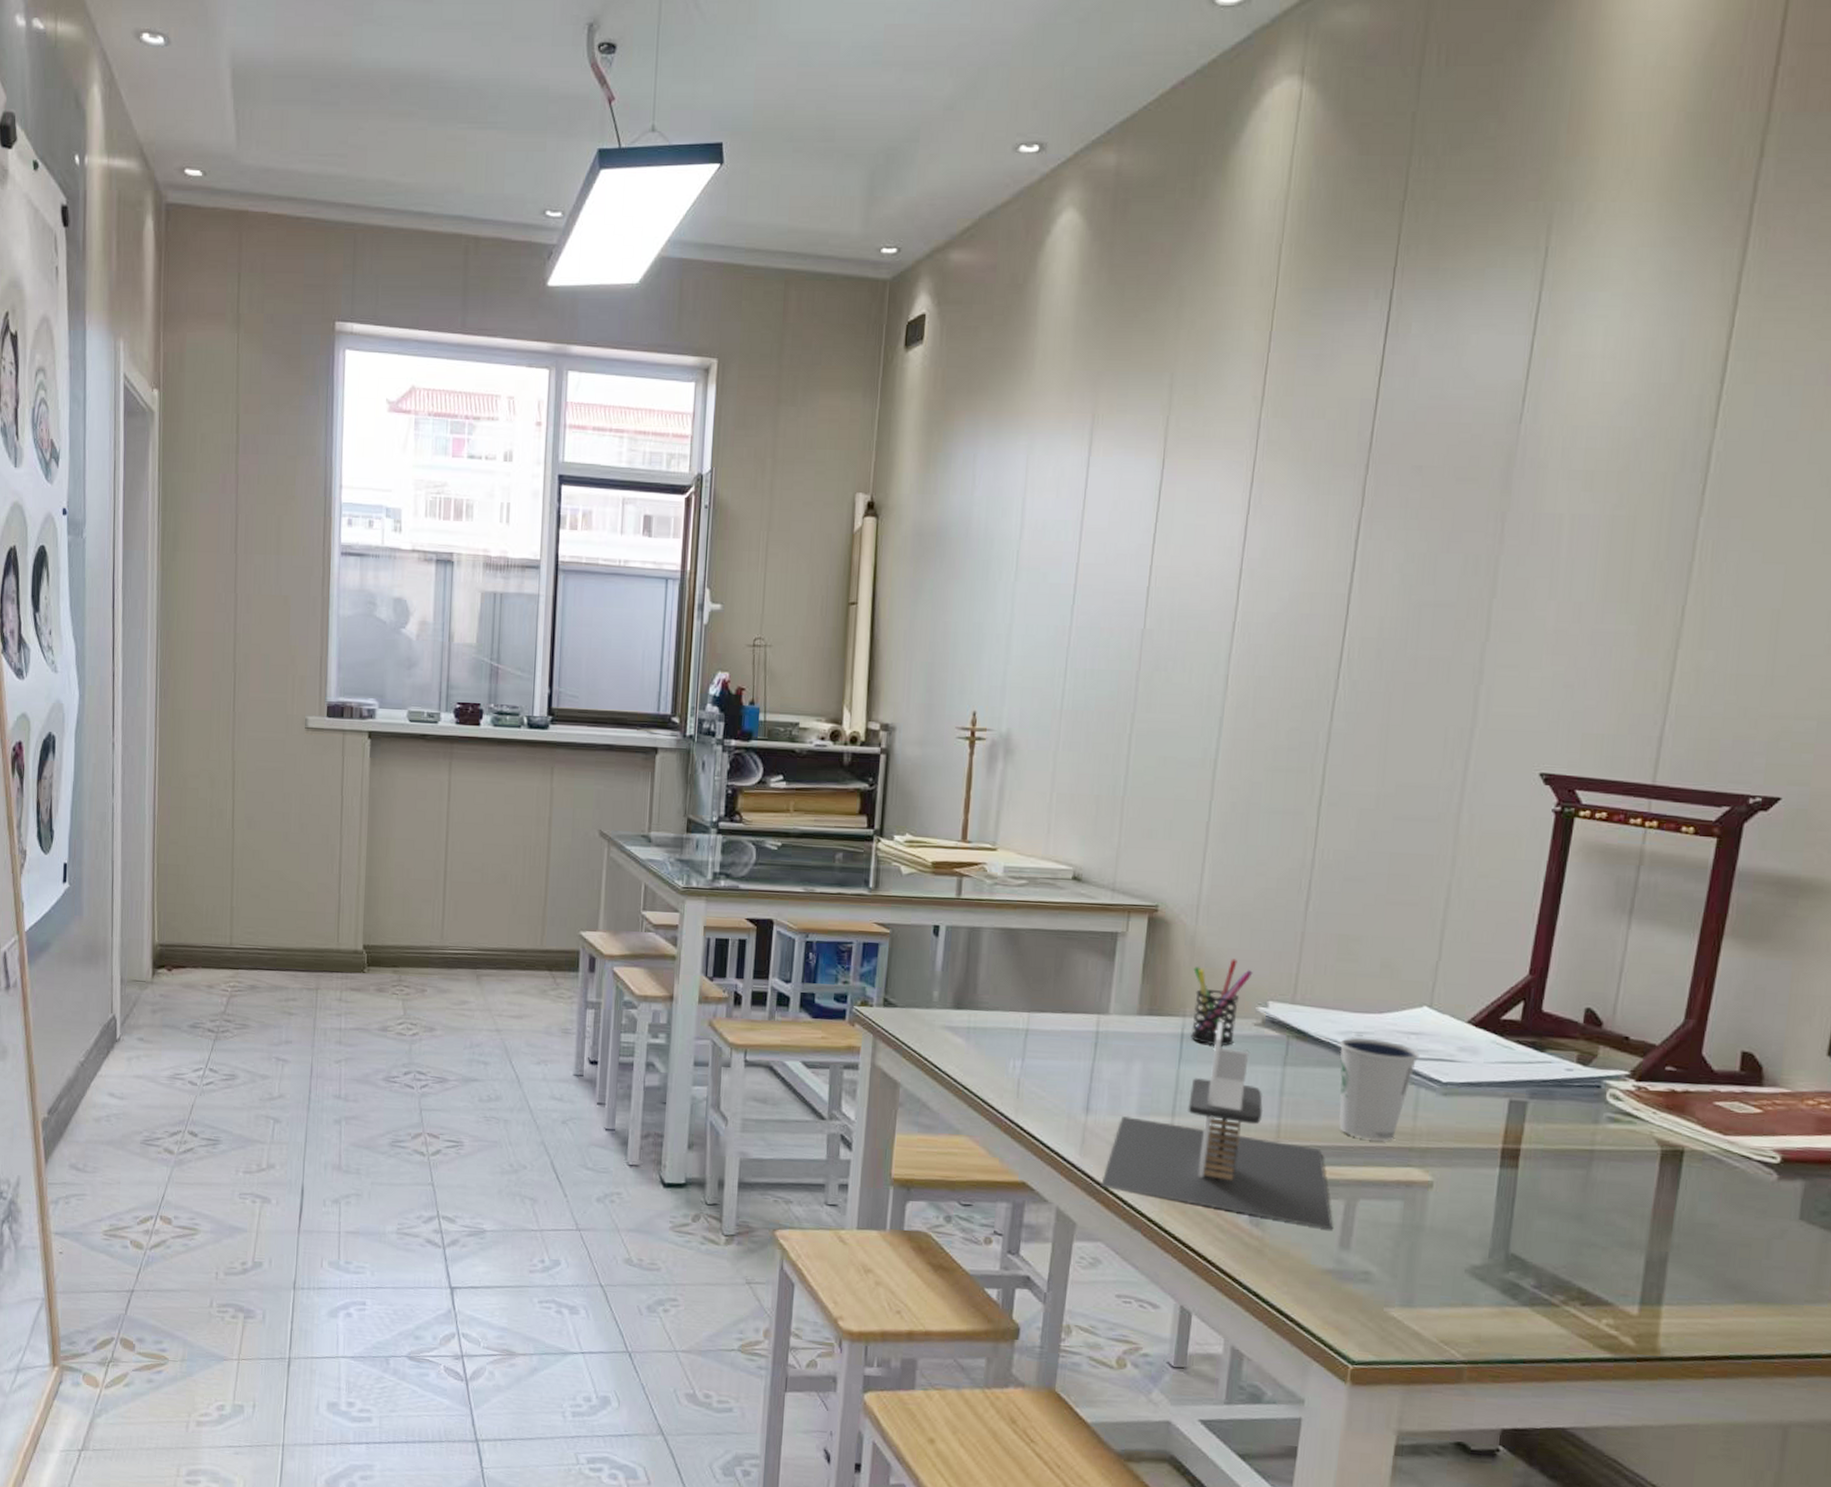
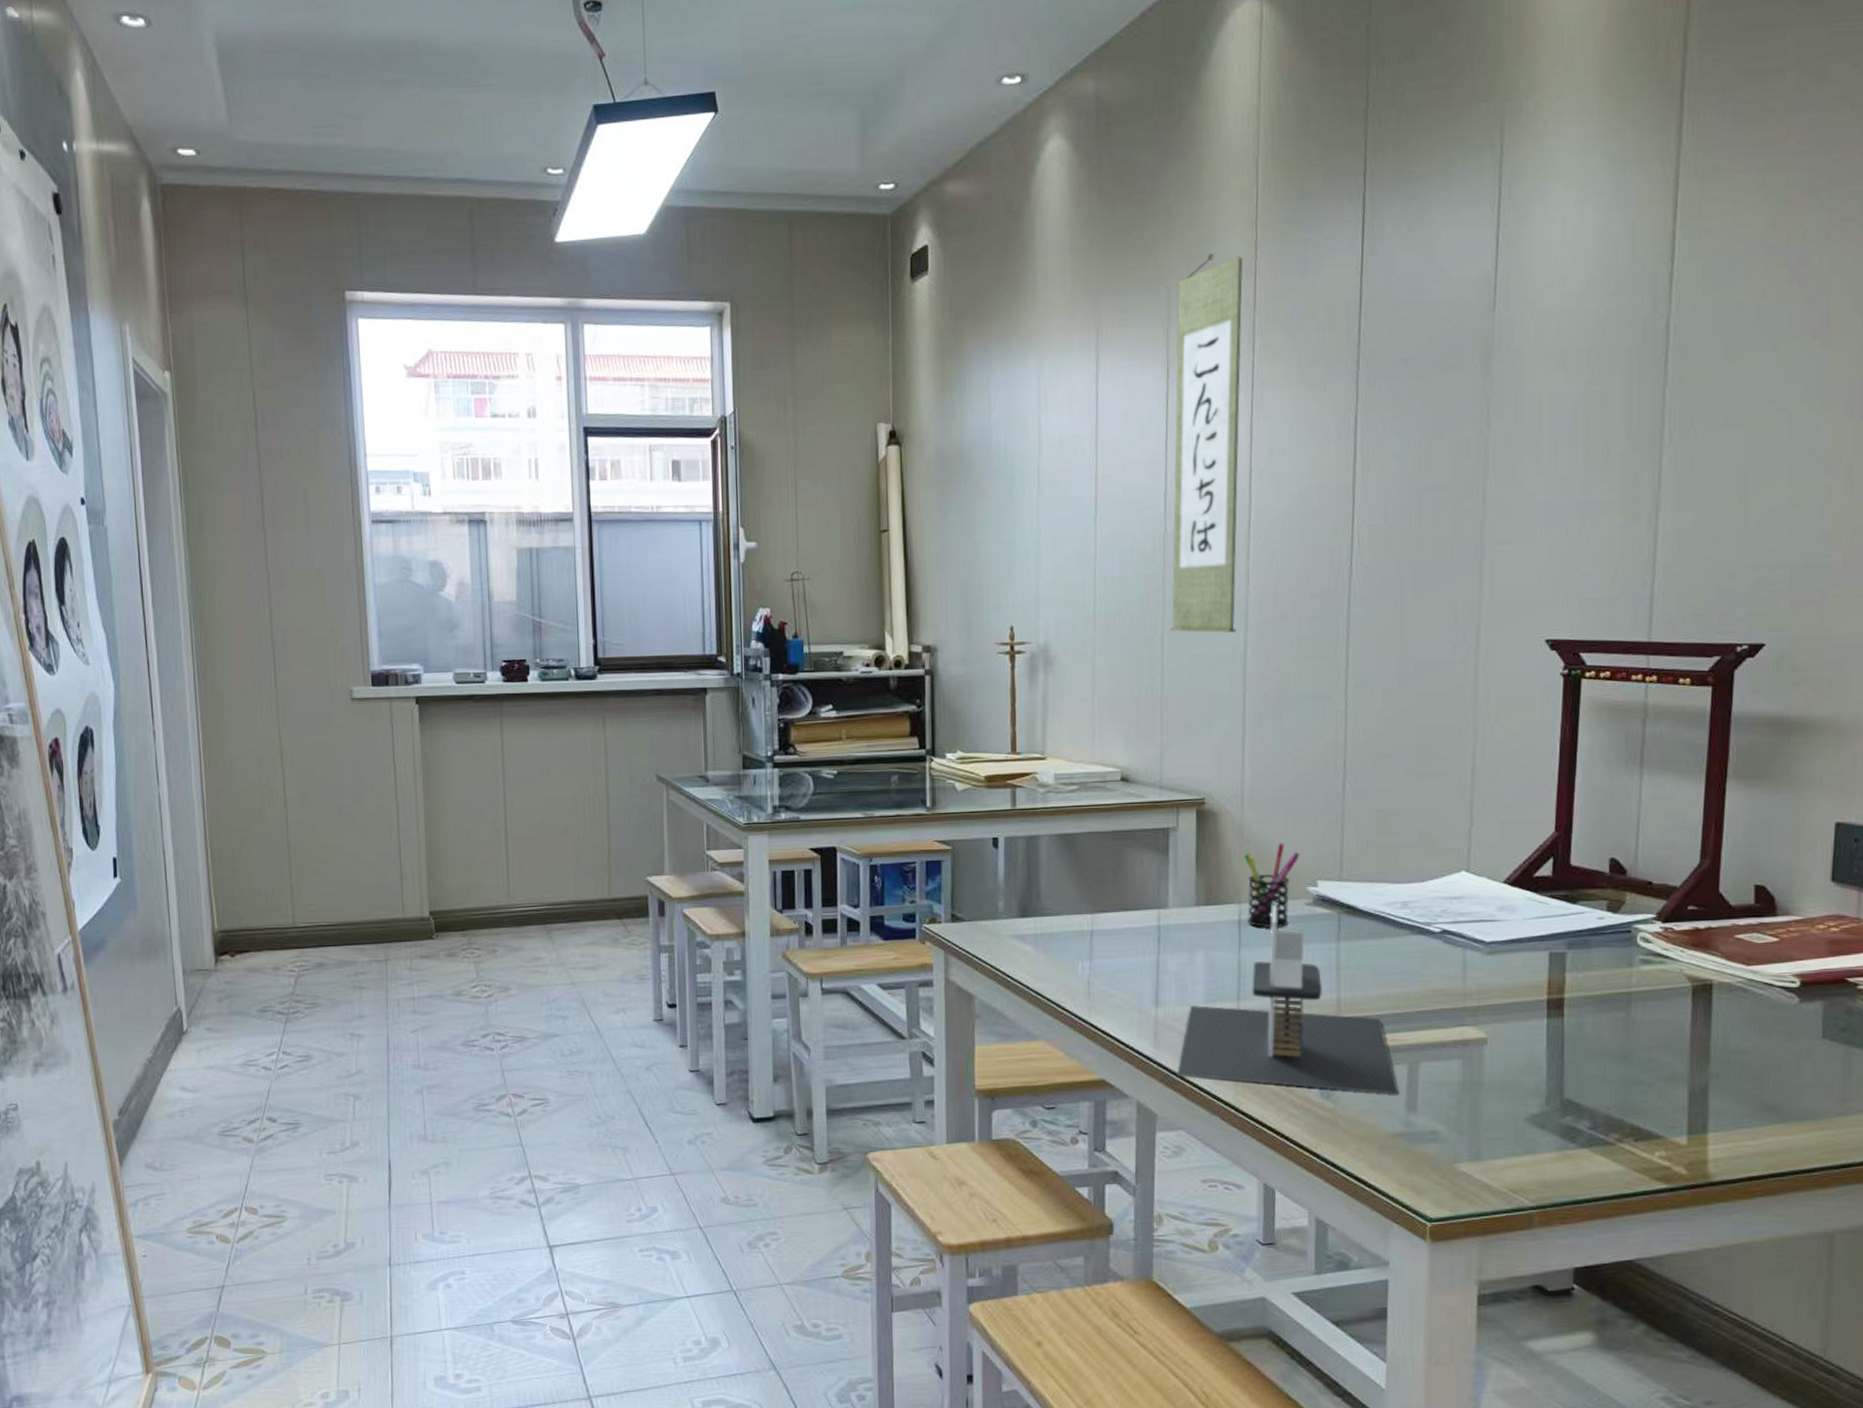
wall scroll: none [1139,342,1254,738] -> present [1170,254,1243,634]
dixie cup: present [1339,1037,1420,1141] -> none [1387,906,1463,1004]

